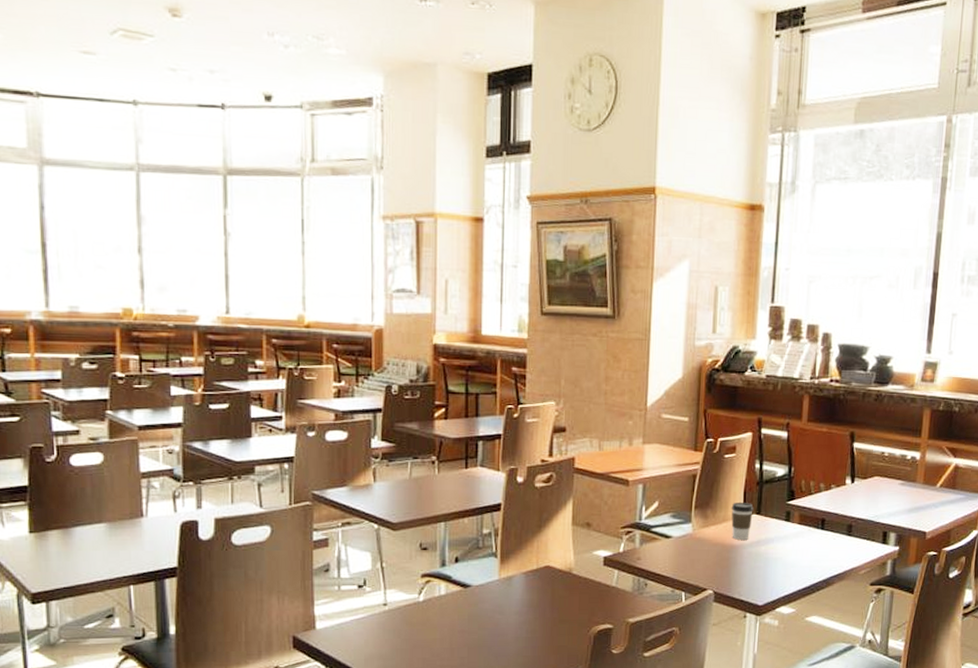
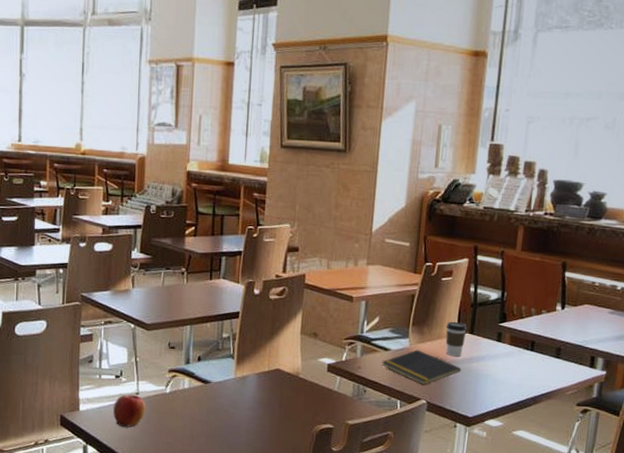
apple: none [357,606,397,644] -> present [113,394,147,427]
notepad: none [663,535,750,574] -> present [381,349,462,385]

